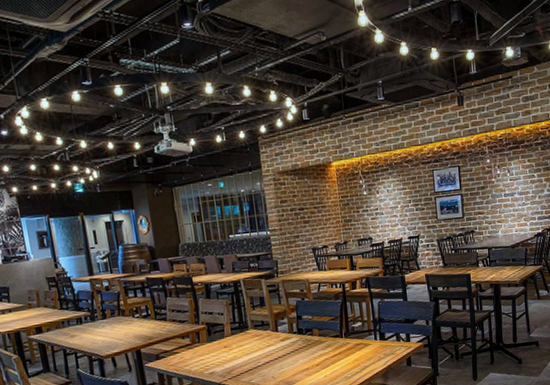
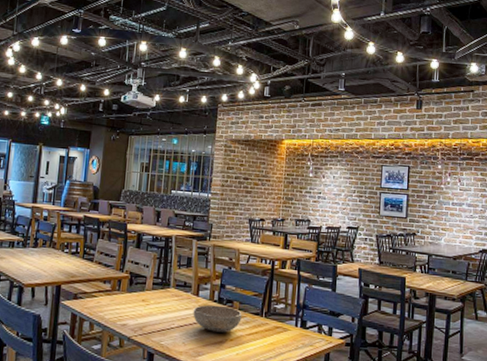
bowl: none [275,335,323,361] -> present [193,304,242,333]

